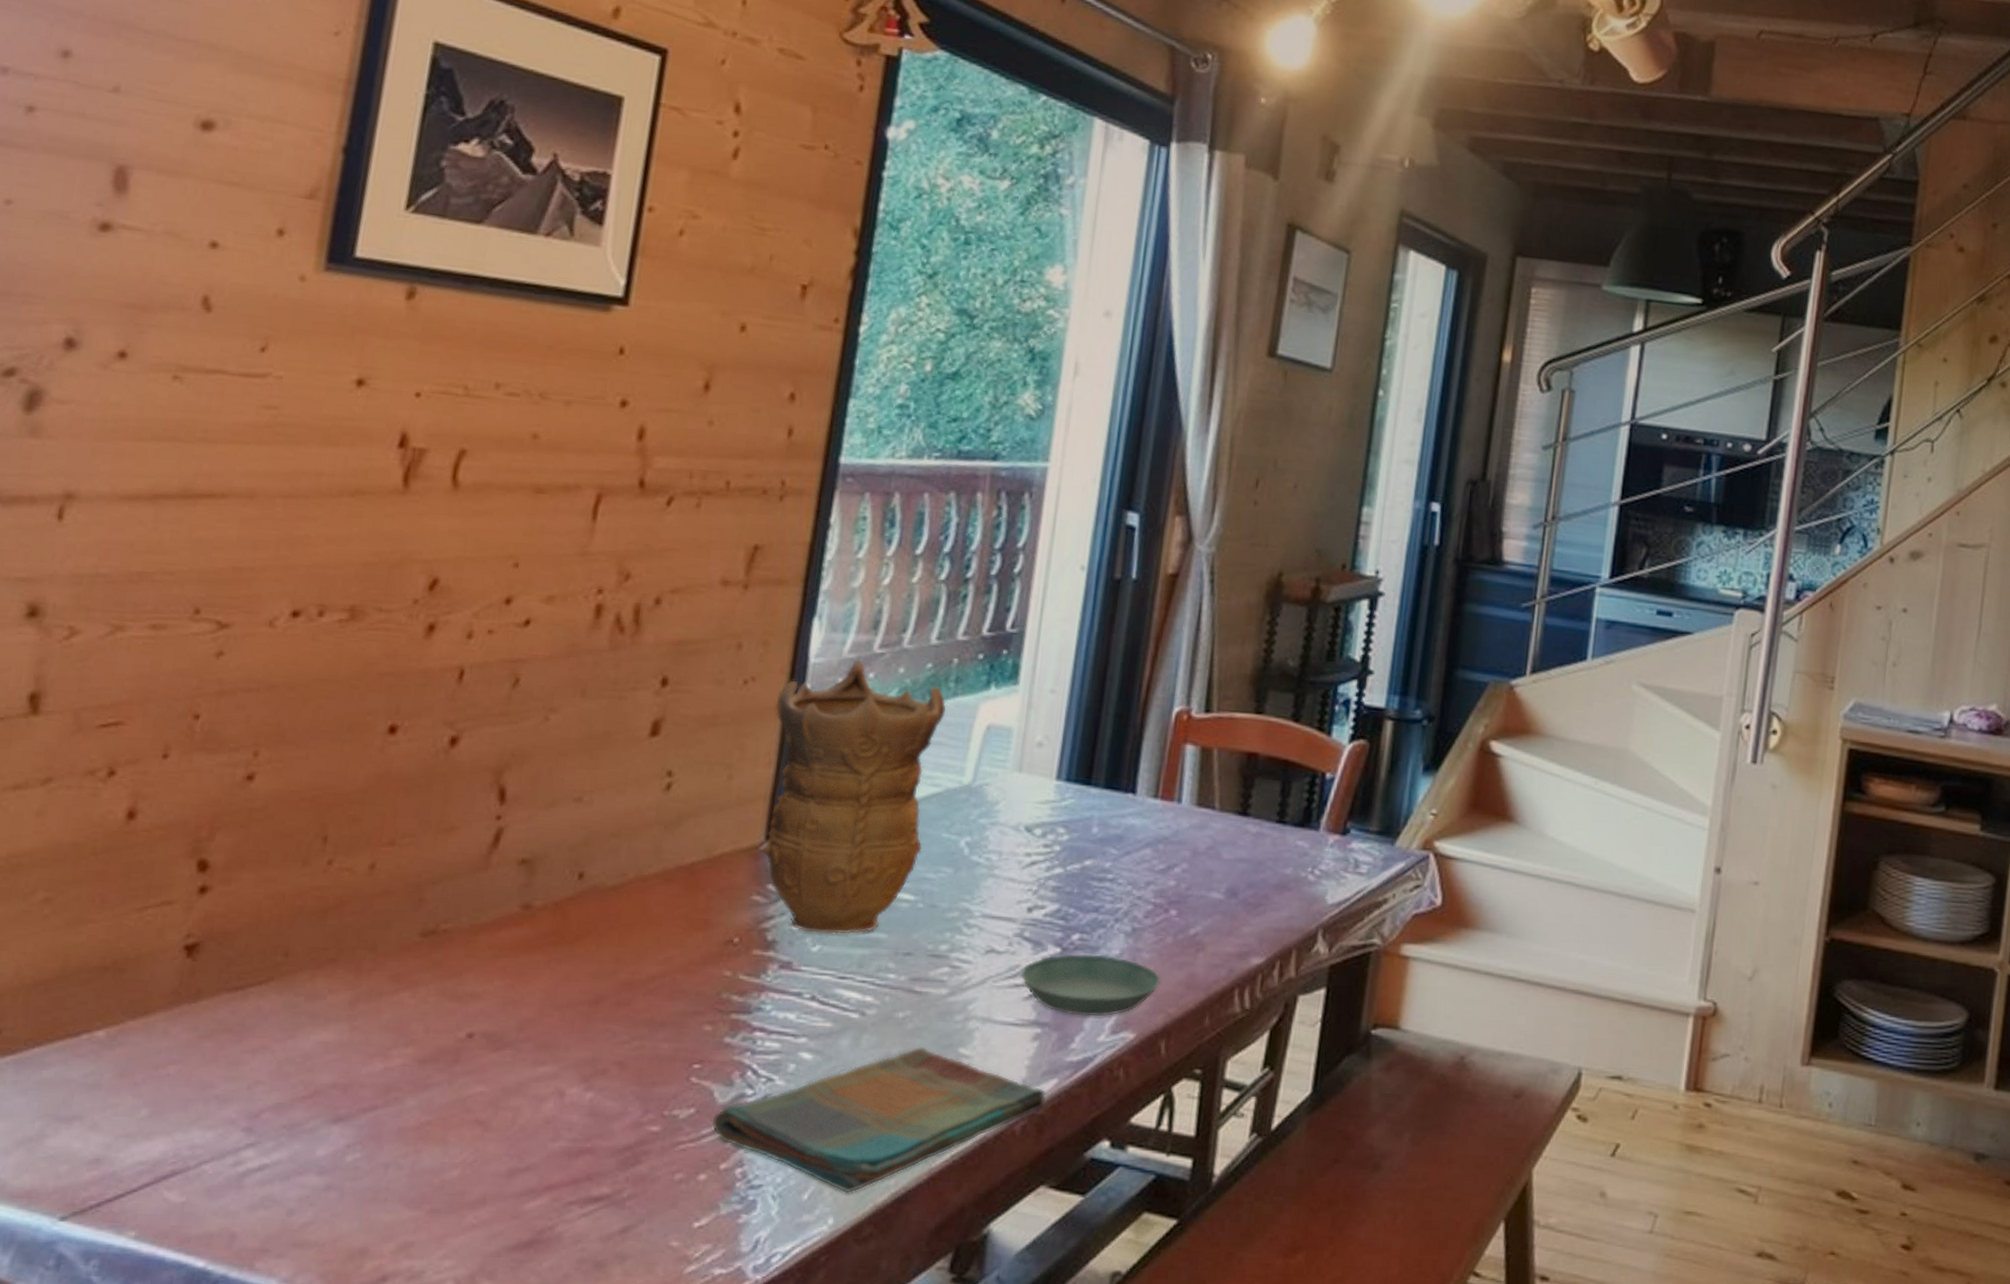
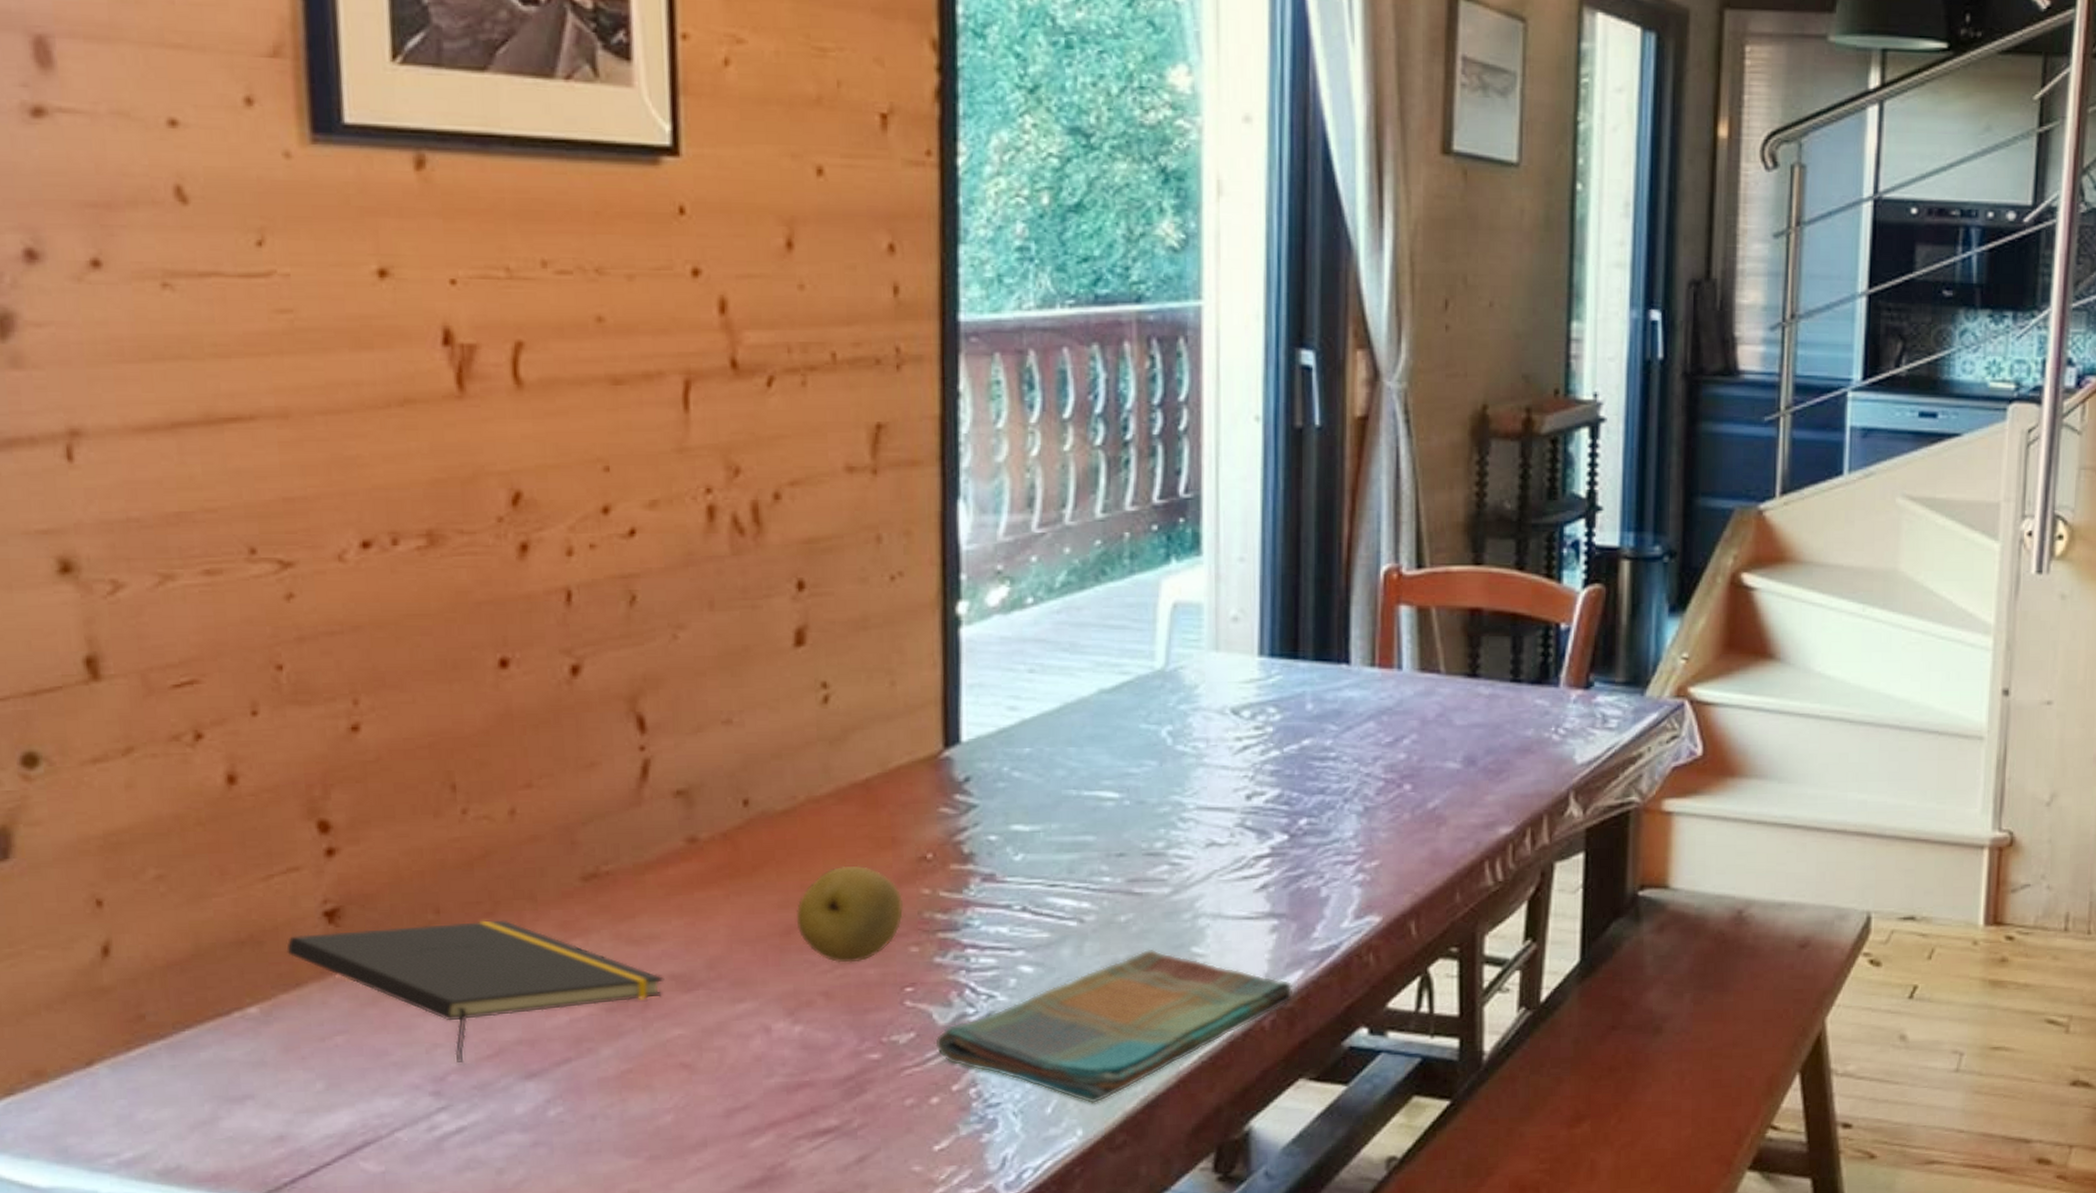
notepad: none [143,965,477,1102] -> present [286,920,665,1064]
fruit: none [605,942,706,1036] -> present [795,865,903,963]
vase: present [762,659,947,935] -> none [930,542,1125,842]
saucer: present [1020,953,1161,1017] -> none [1247,838,1402,903]

